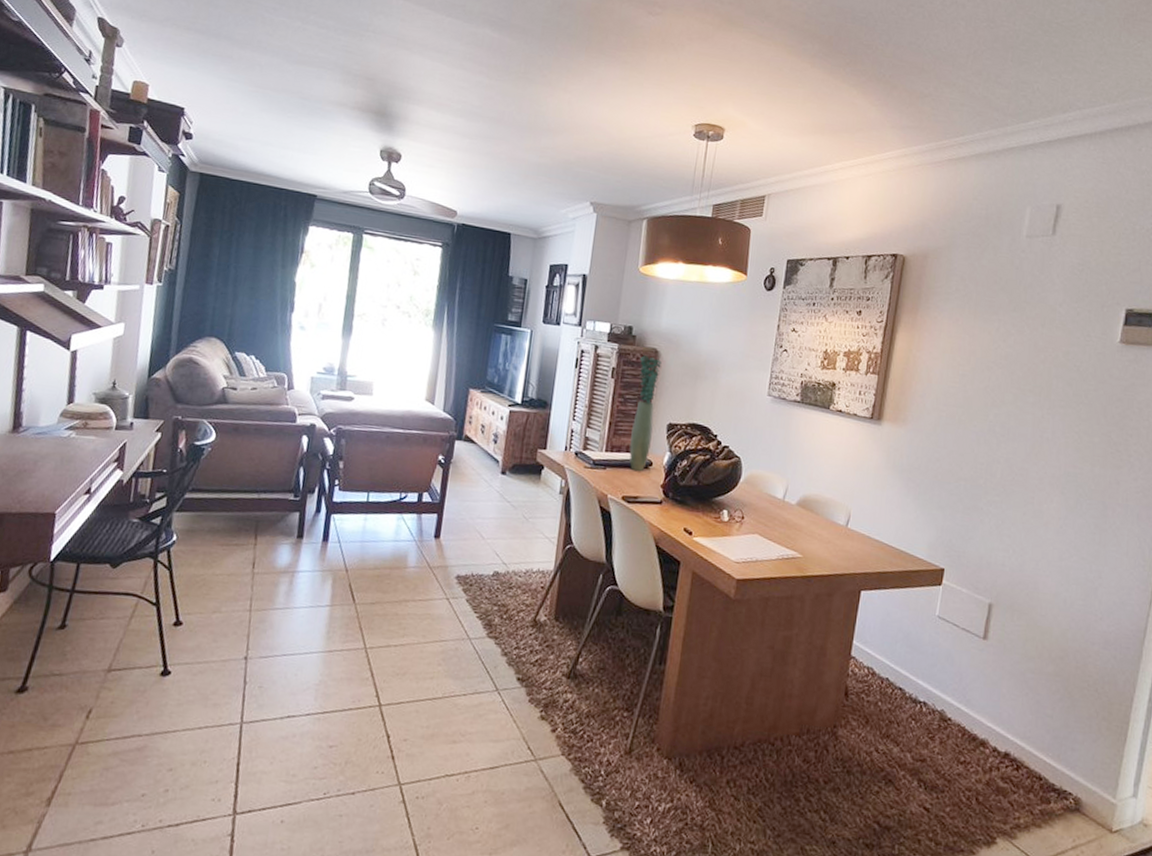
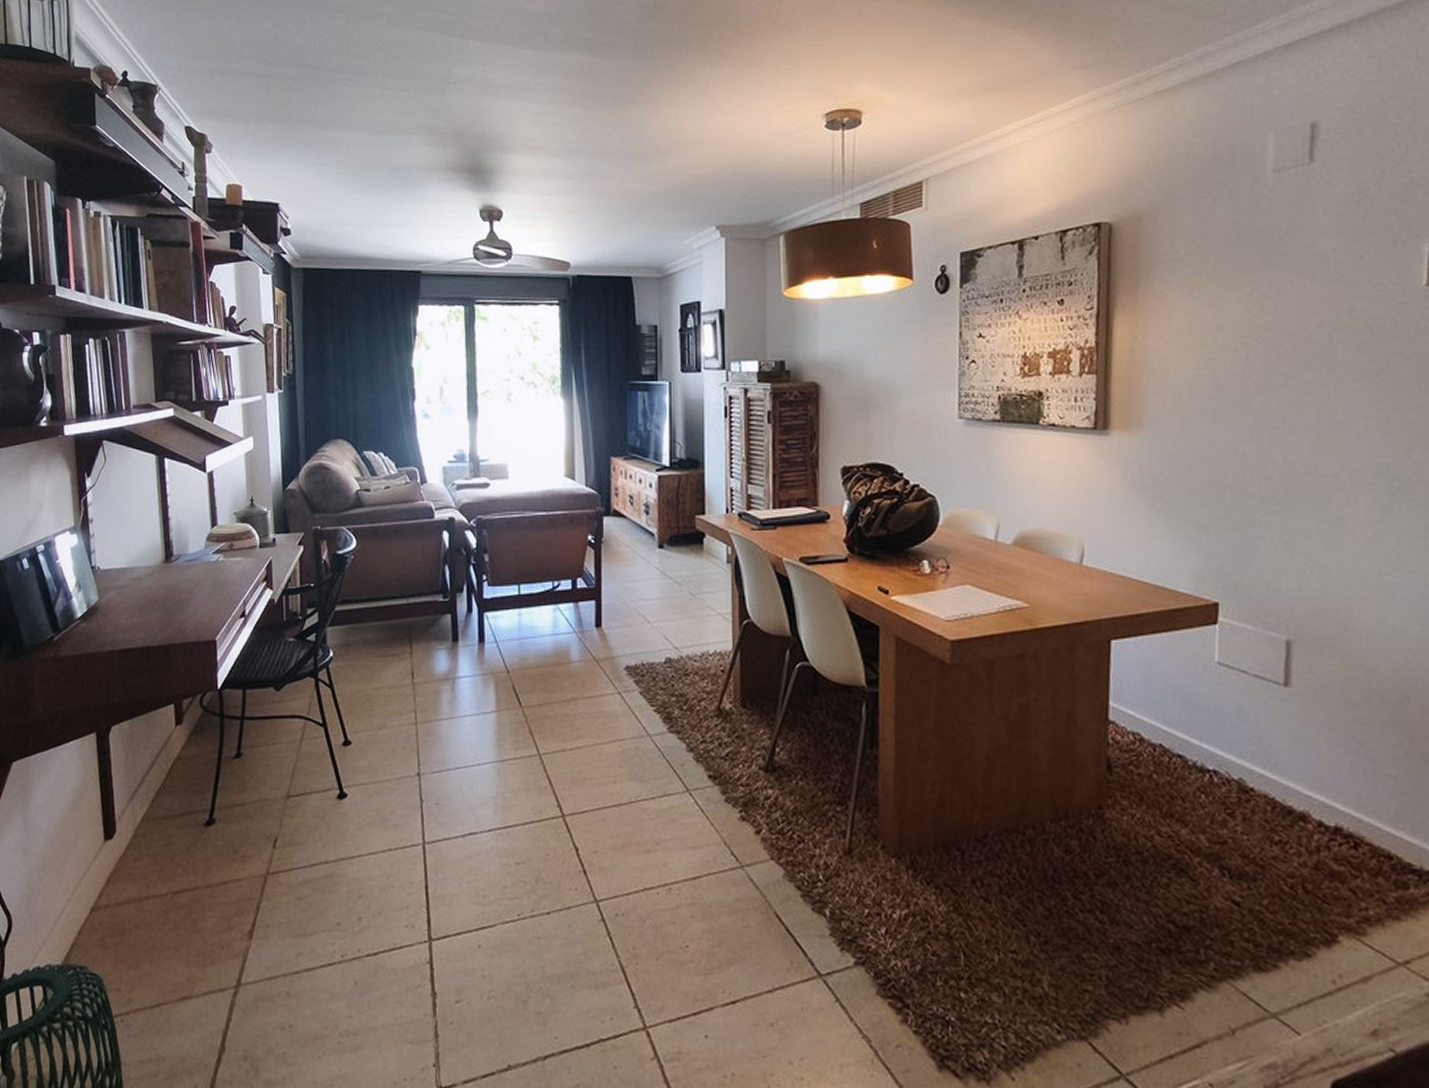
vase: present [629,351,662,472] -> none [797,387,825,528]

